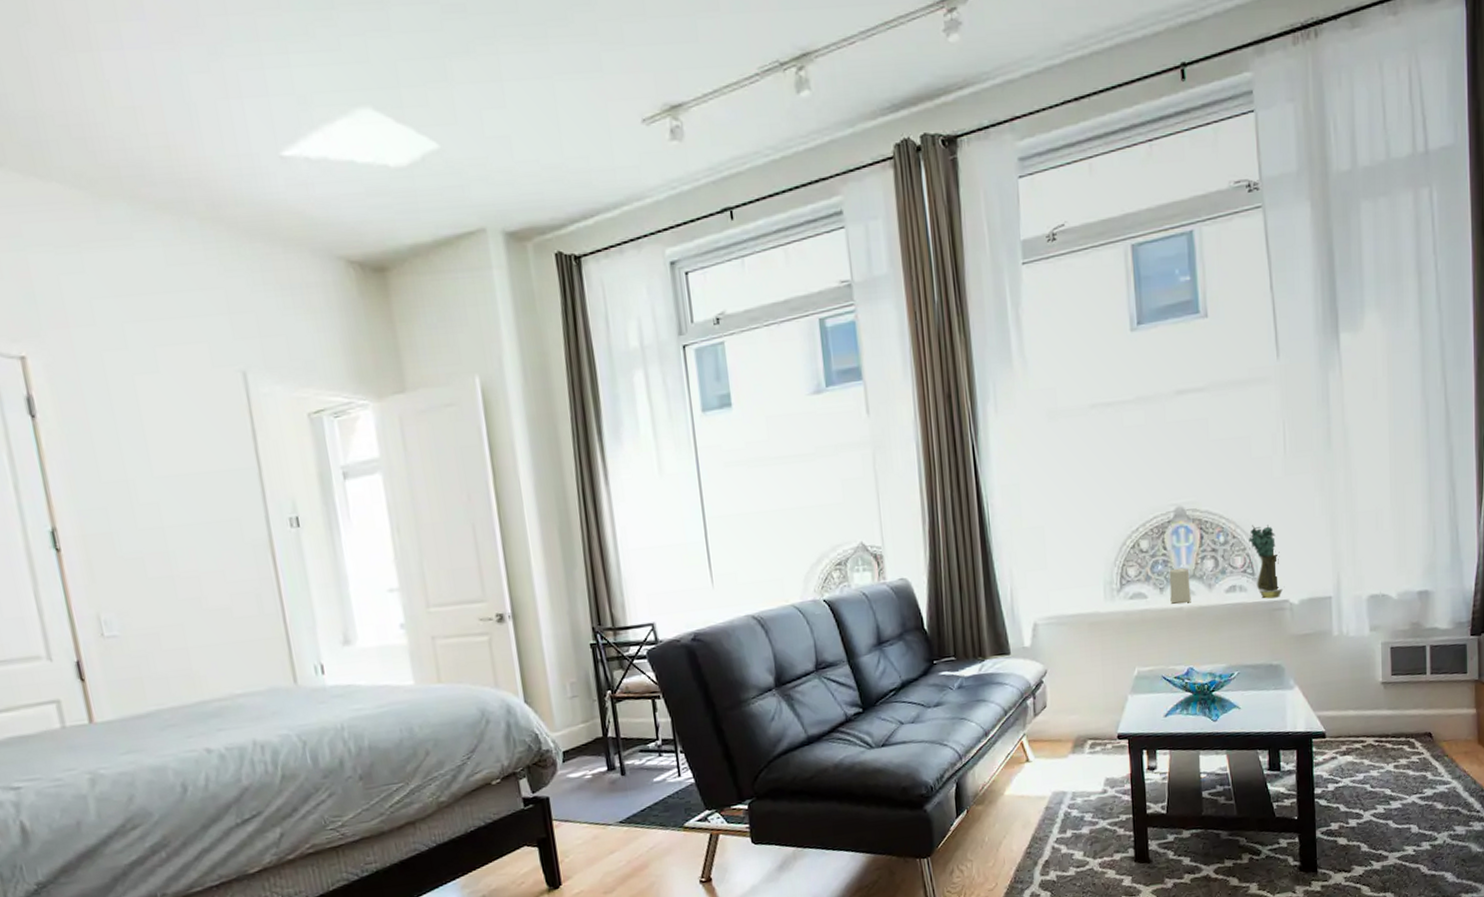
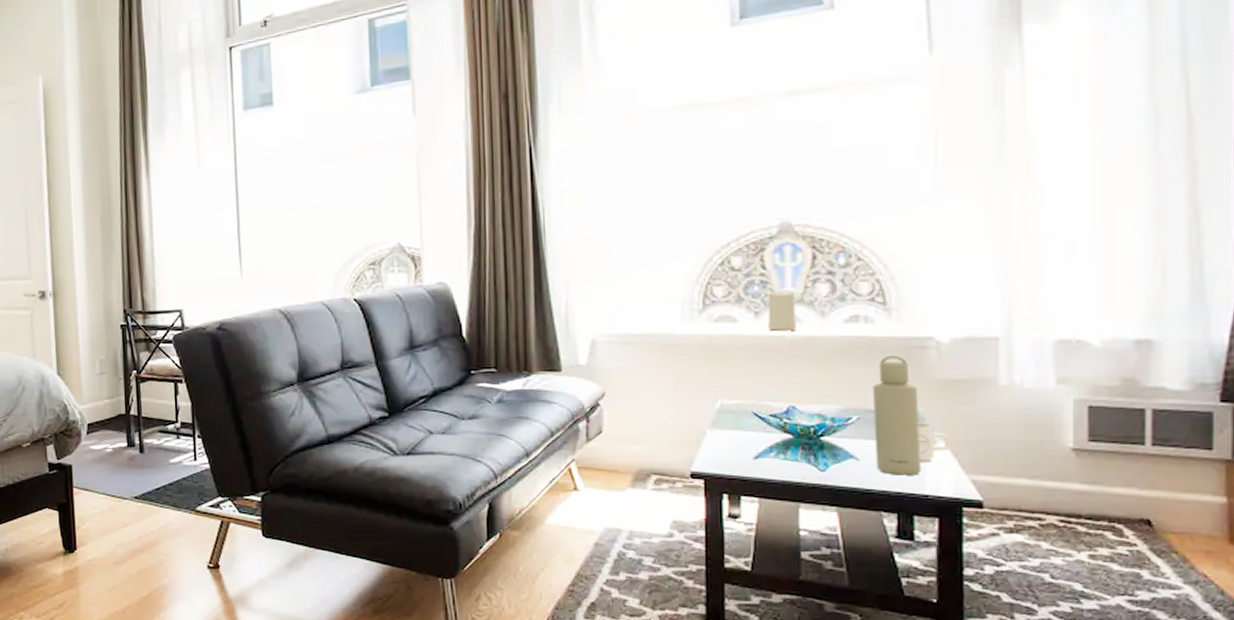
bottle: none [1247,617,1283,718] -> present [872,355,921,475]
vase: present [1249,525,1285,599] -> none [880,246,930,334]
mug: none [1279,672,1304,705] -> present [917,422,952,461]

